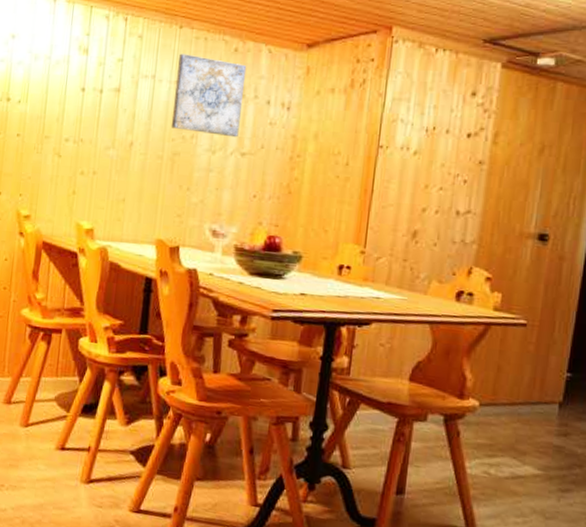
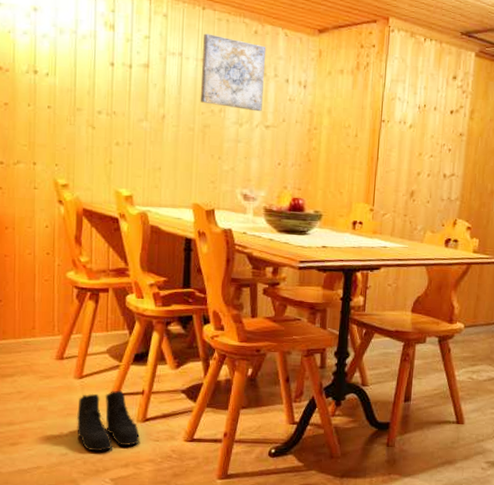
boots: none [18,443,82,512] -> present [77,390,140,452]

